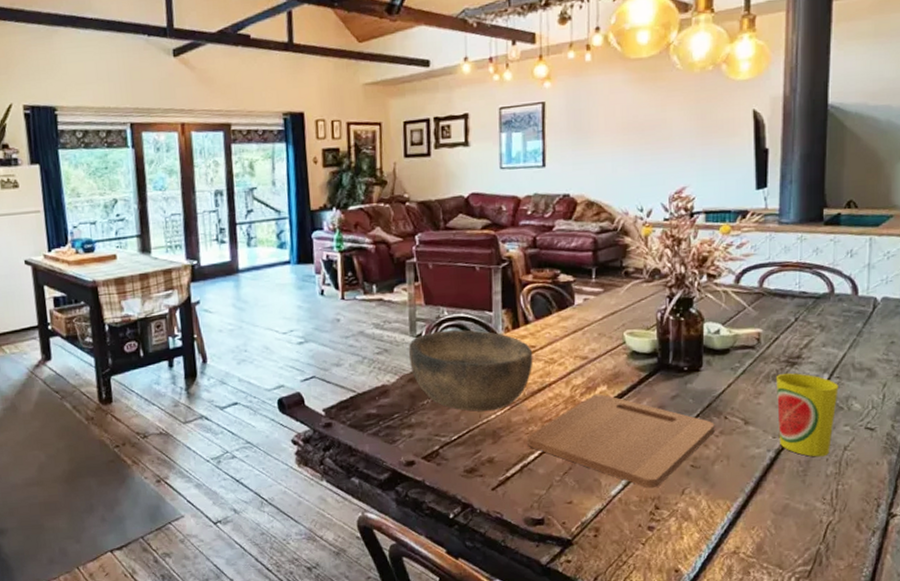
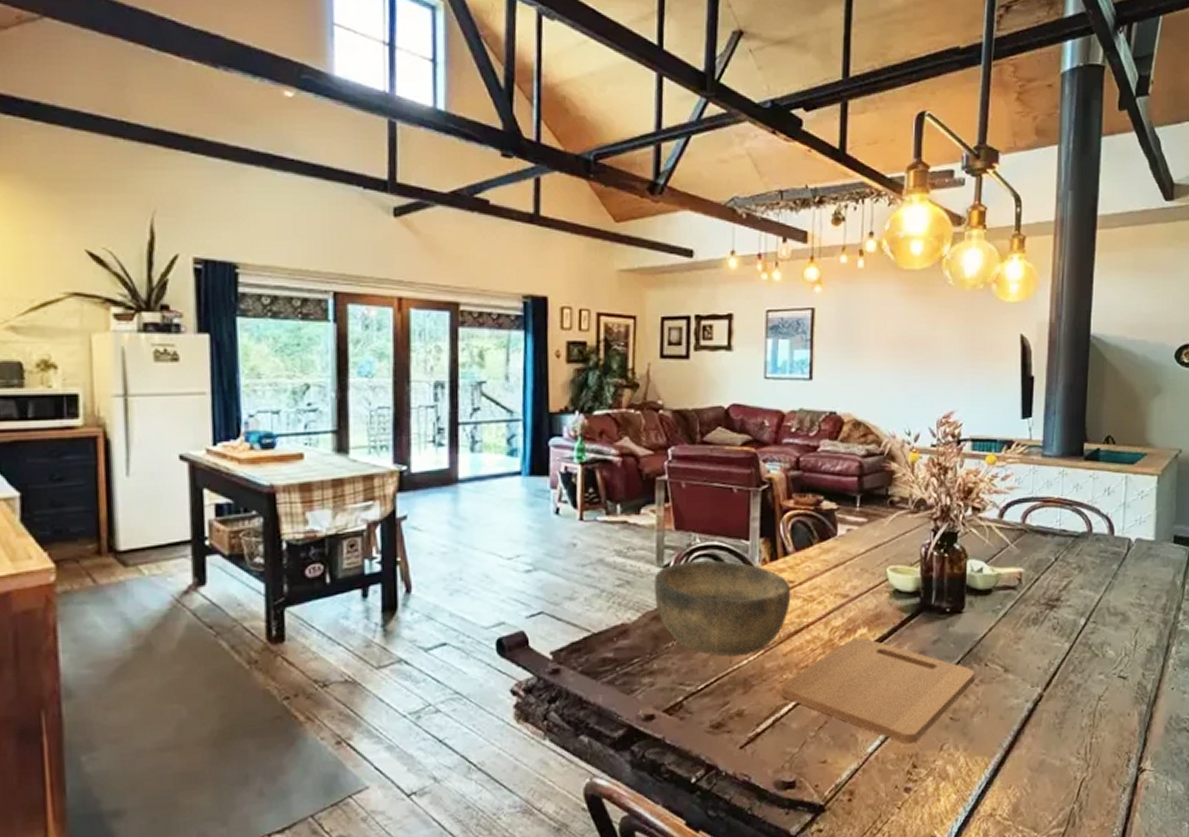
cup: present [775,373,839,457] -> none [1035,616,1094,708]

